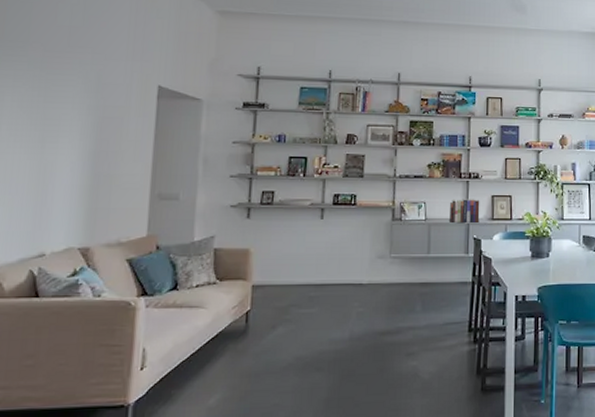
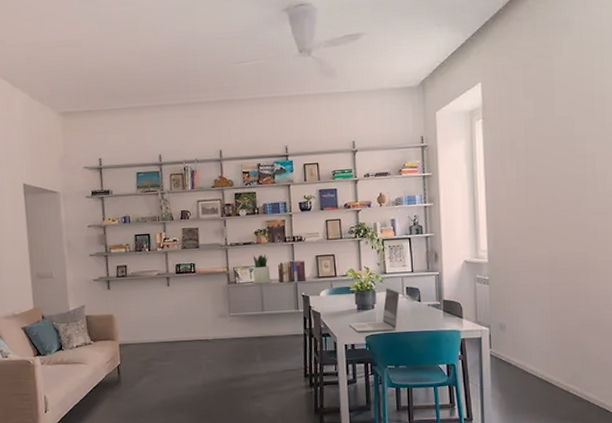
planter: none [419,189,442,224] -> present [252,254,272,285]
laptop: none [520,235,576,282] -> present [348,288,400,332]

